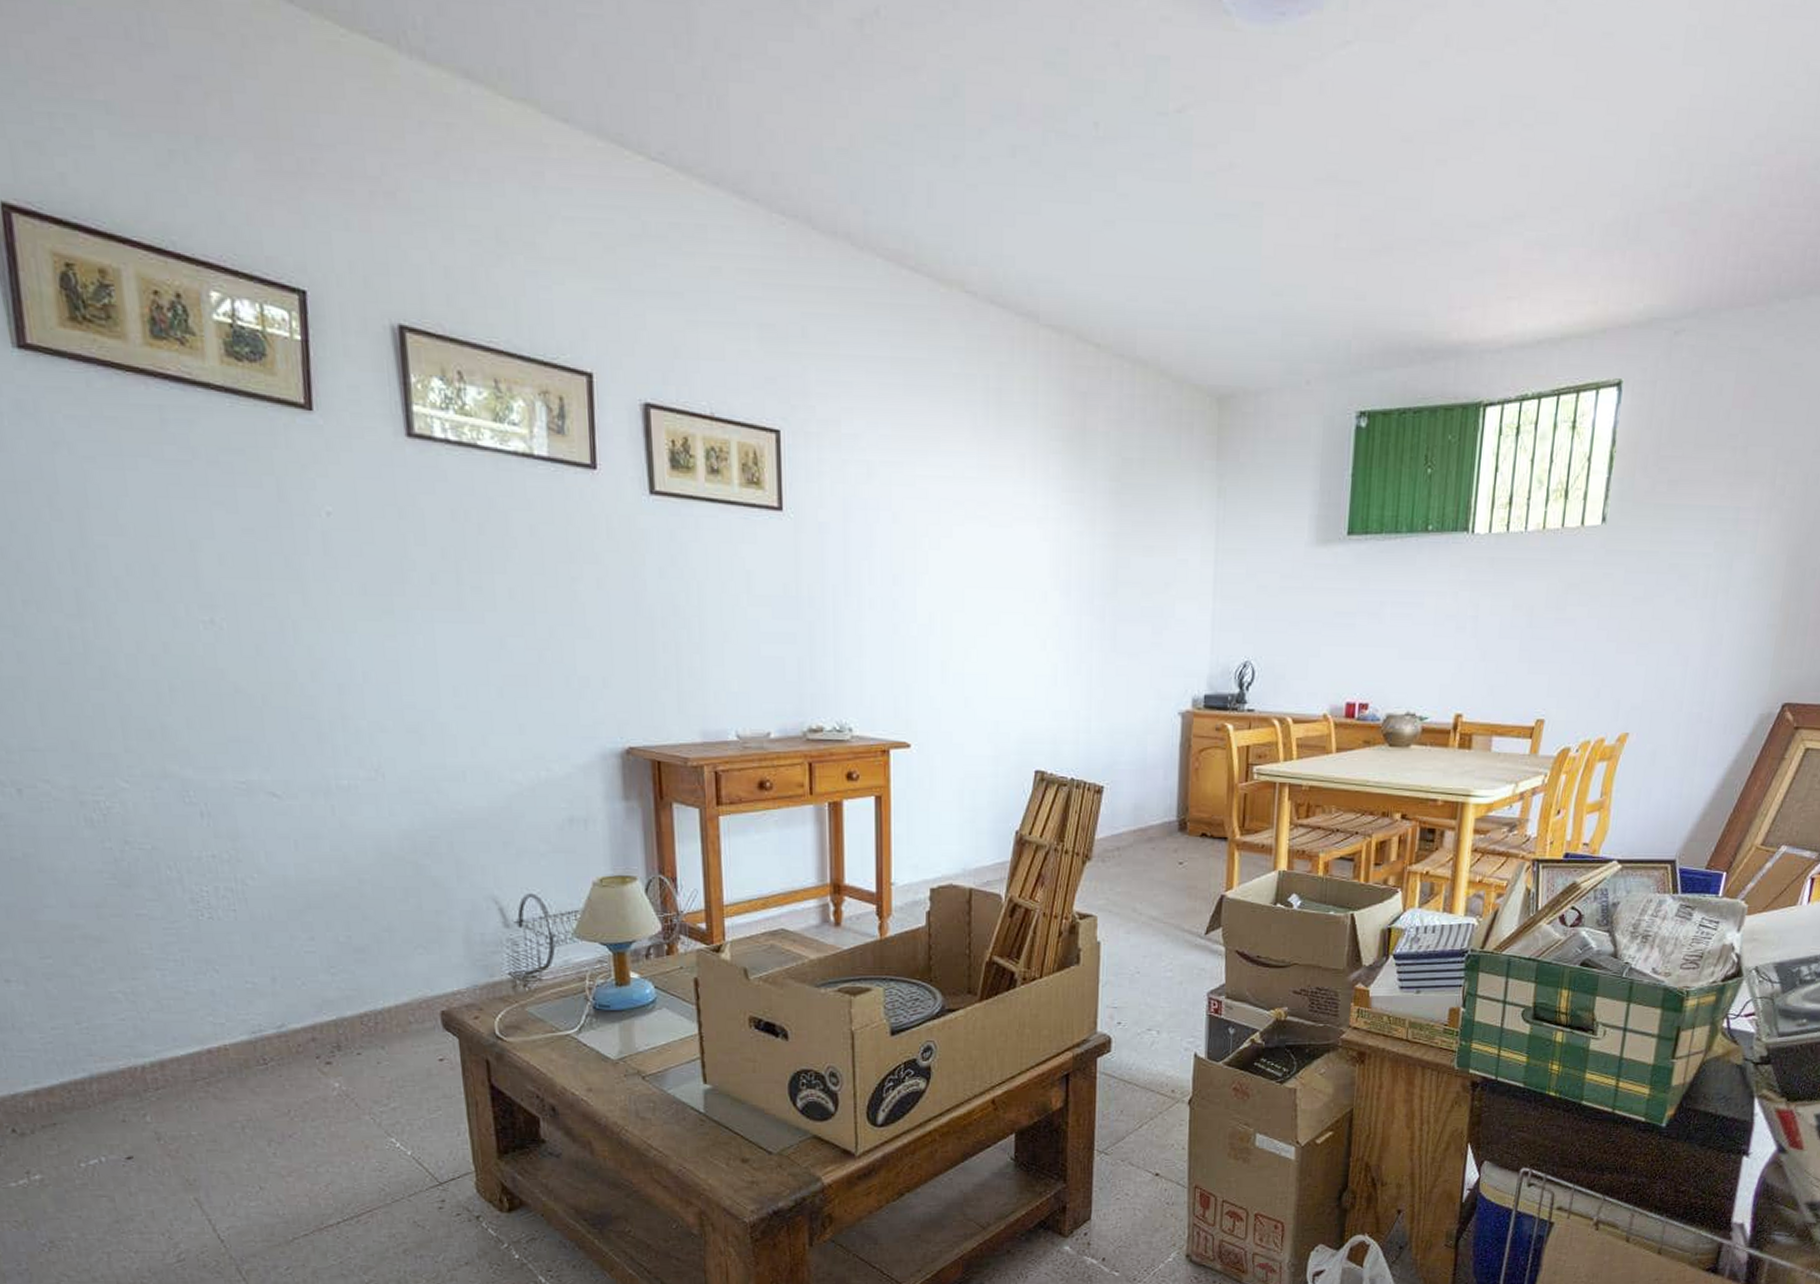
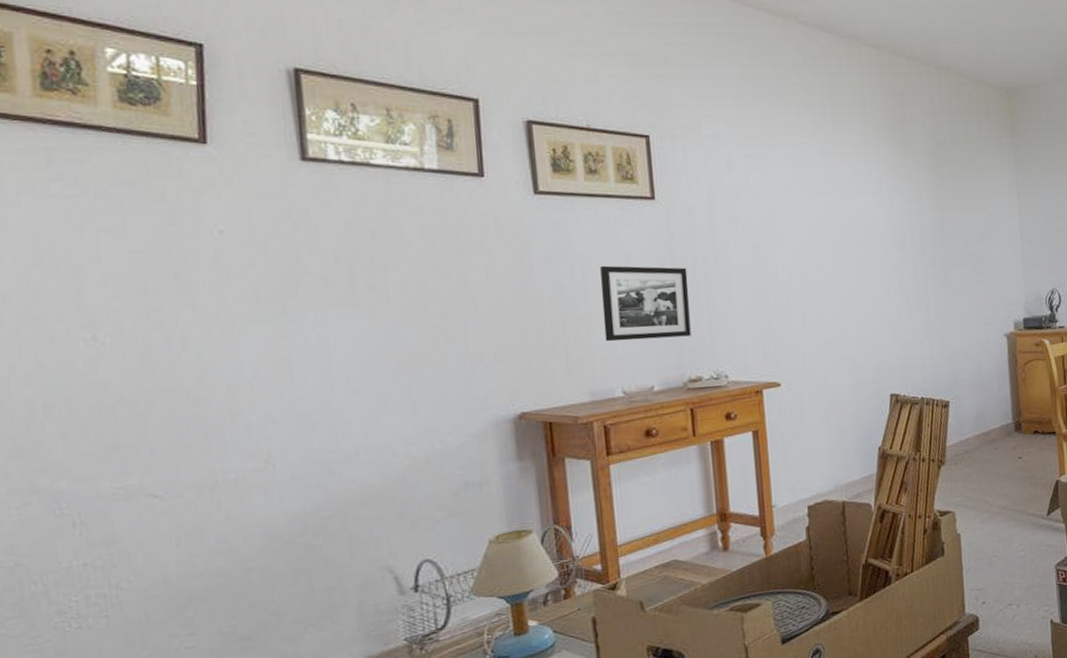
picture frame: none [718,586,815,678] -> present [600,265,691,342]

